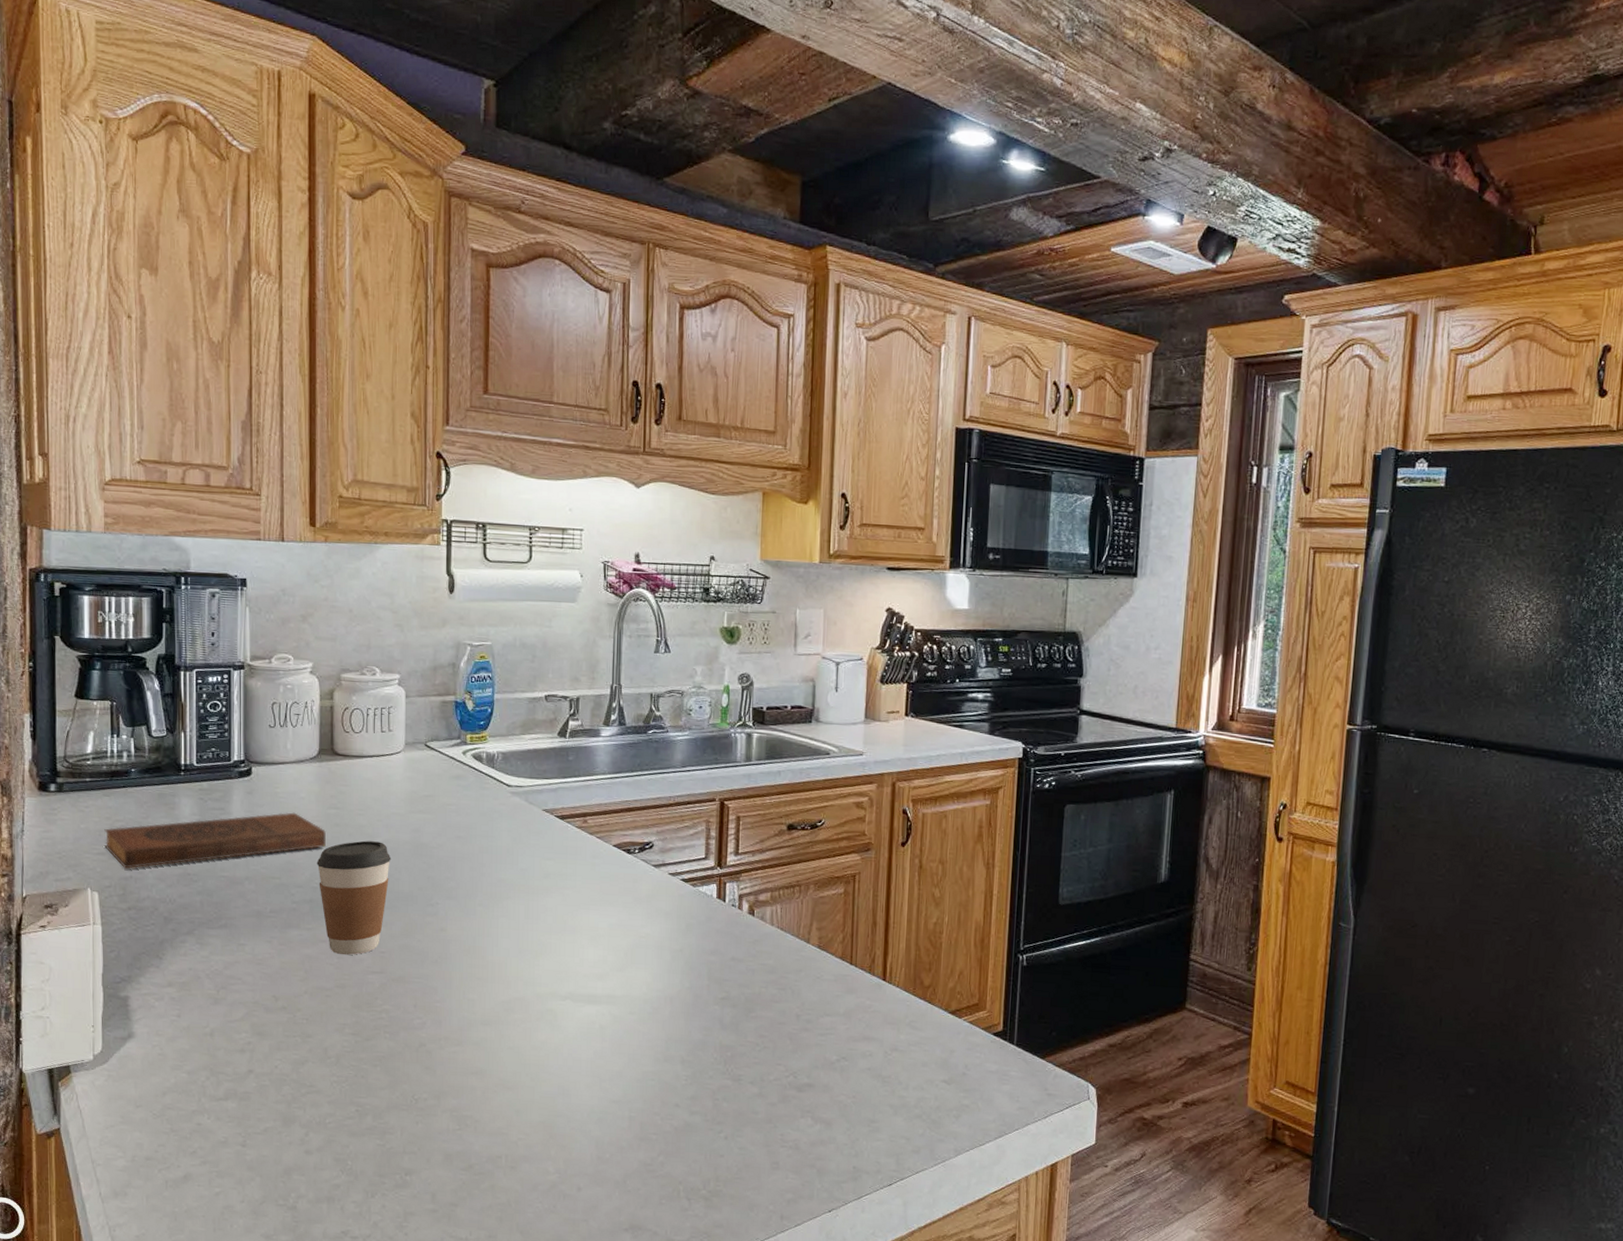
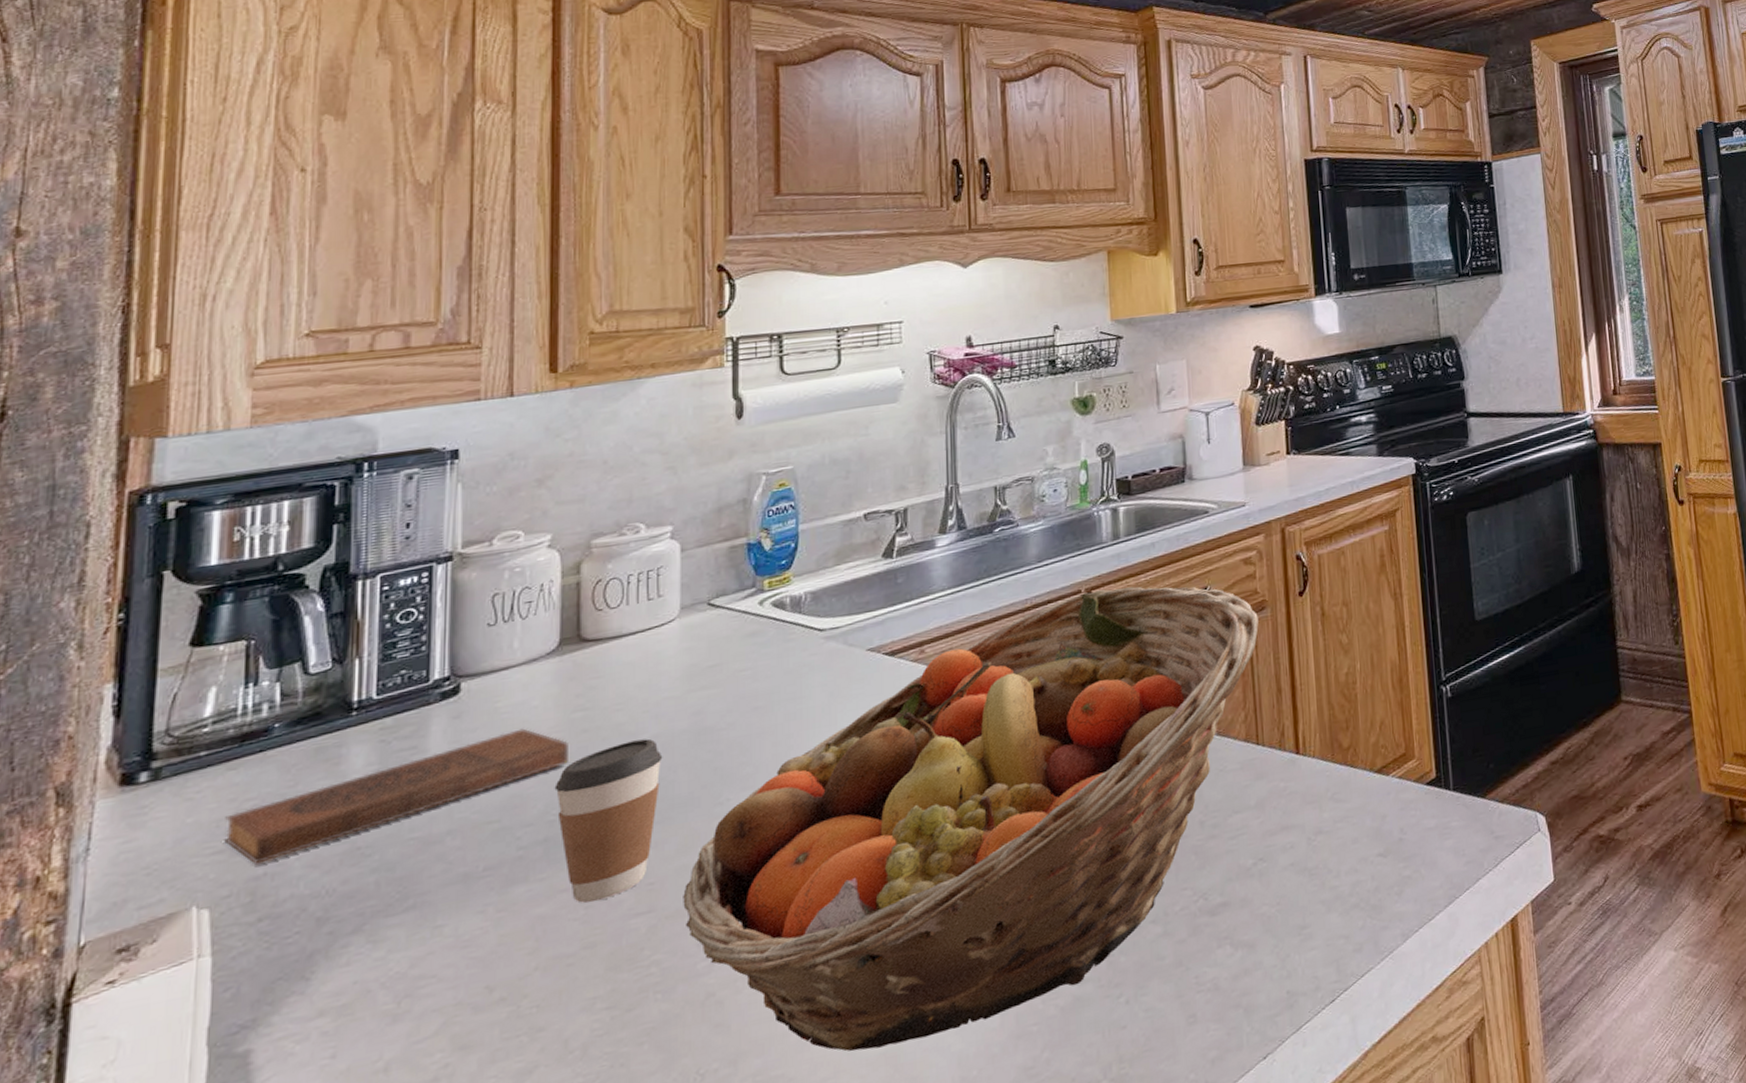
fruit basket: none [404,802,864,1120] -> present [683,586,1260,1052]

